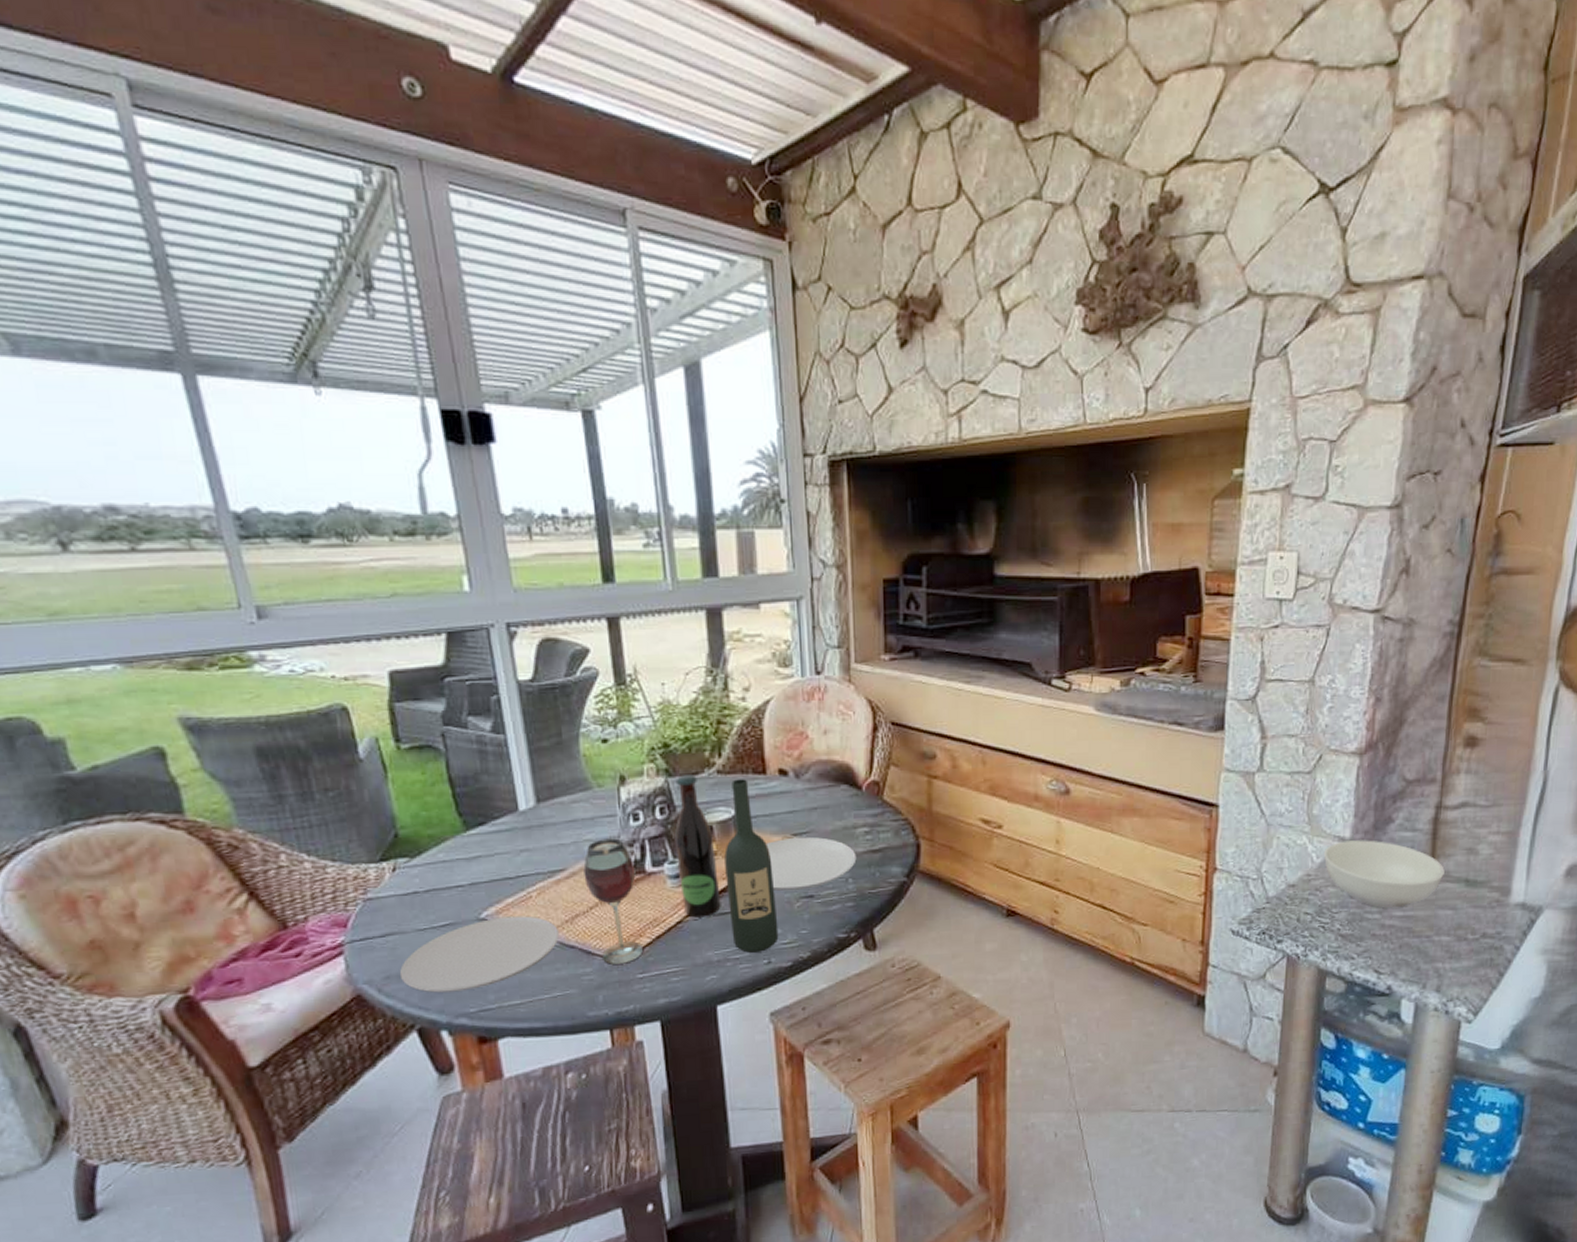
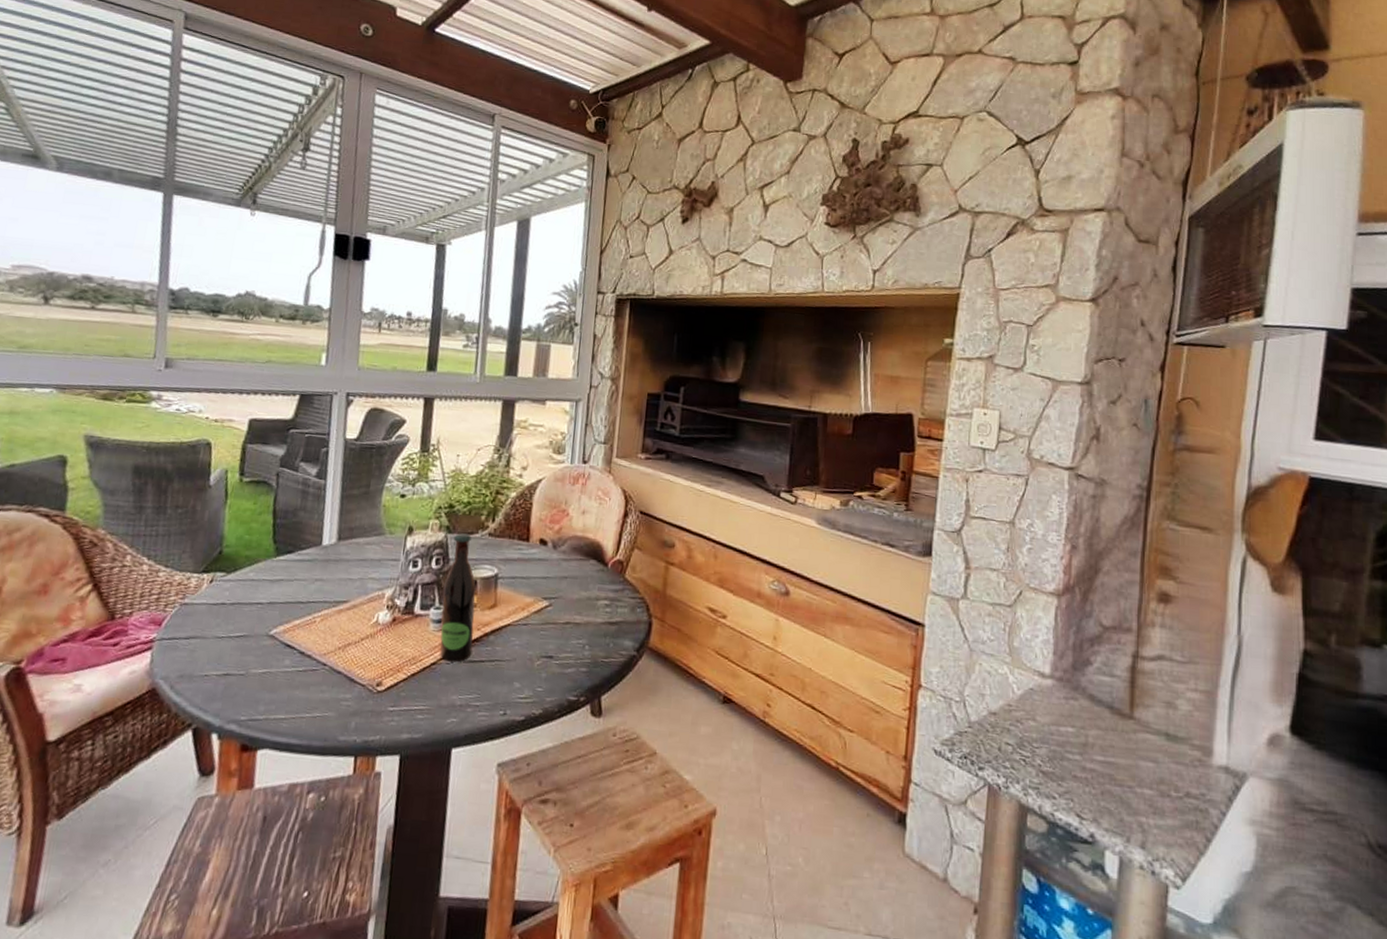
plate: present [400,915,559,993] -> none [192,636,331,700]
wineglass: present [583,838,643,964] -> none [361,579,406,695]
wine bottle: present [724,779,779,953] -> none [476,543,522,703]
plate: present [765,836,857,892] -> none [518,600,595,651]
bowl: present [1323,840,1445,909] -> none [1024,676,1144,752]

